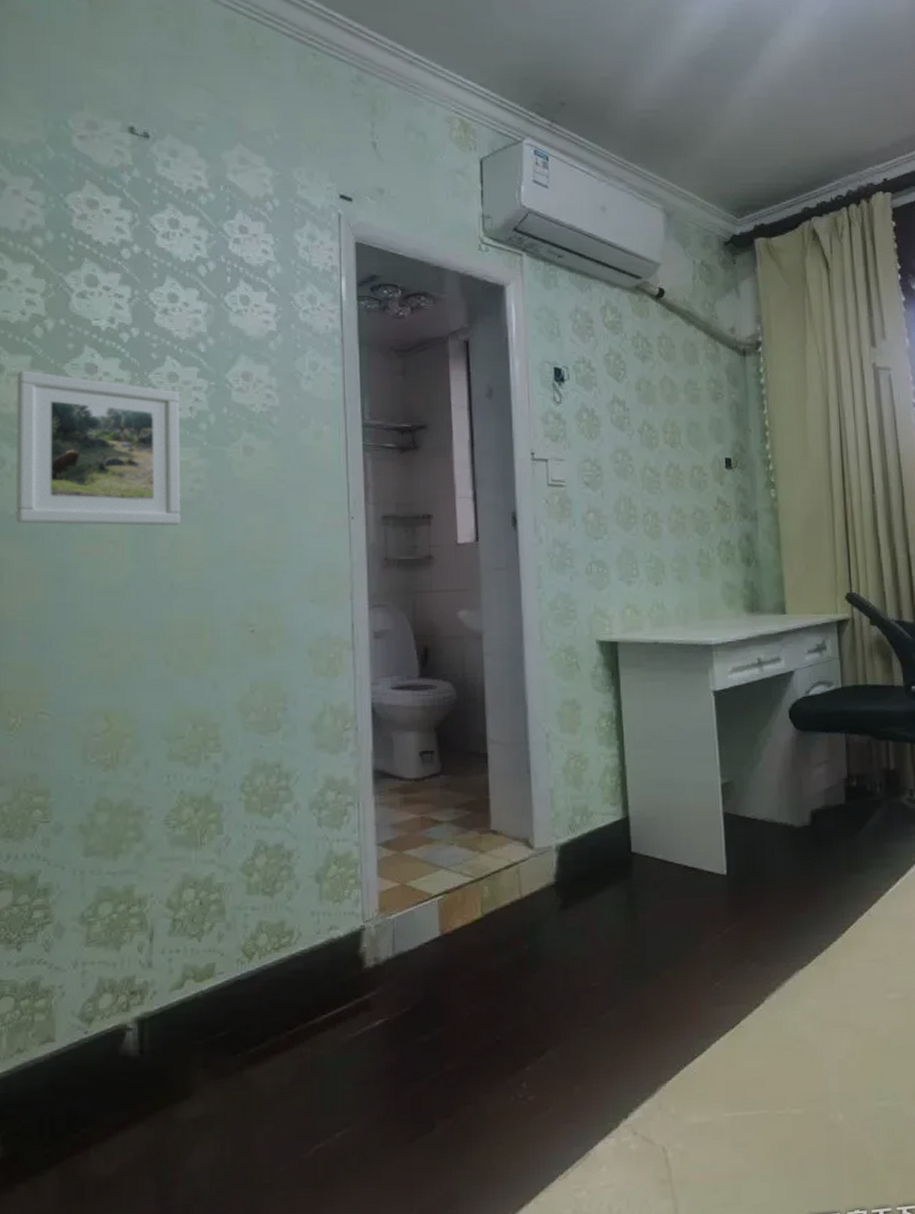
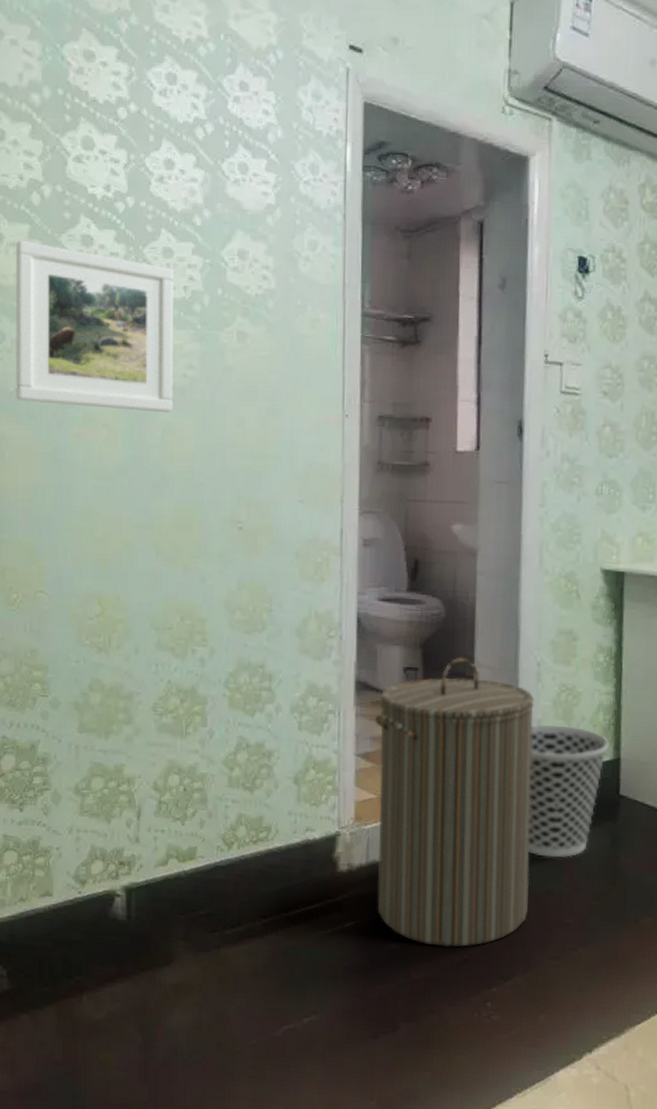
laundry hamper: none [394,736,555,1032] -> present [375,657,534,947]
wastebasket: none [545,791,618,923] -> present [528,724,609,858]

